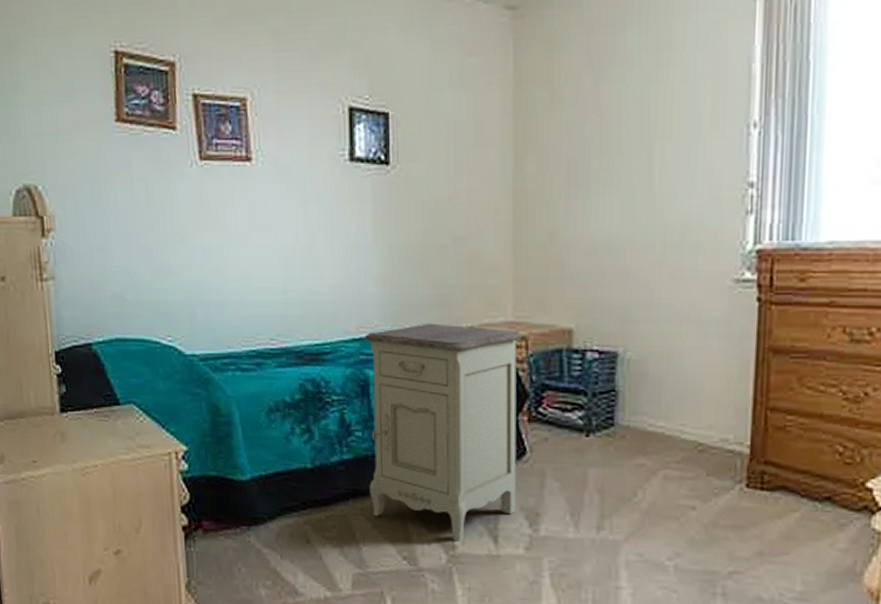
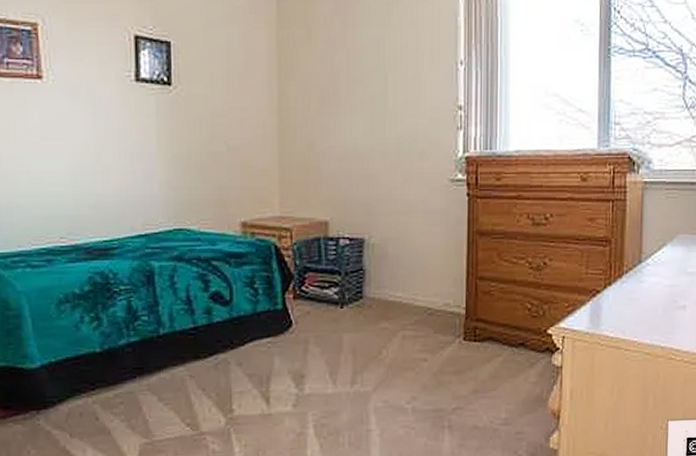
nightstand: present [364,323,523,542] -> none [149,219,288,406]

